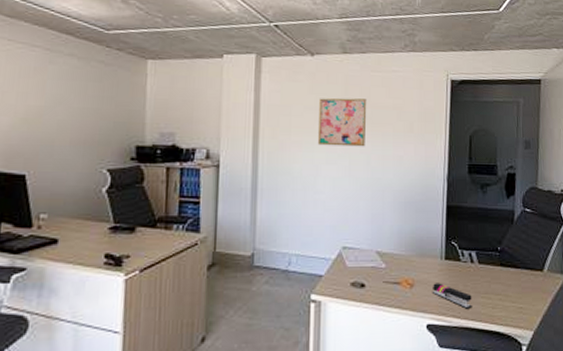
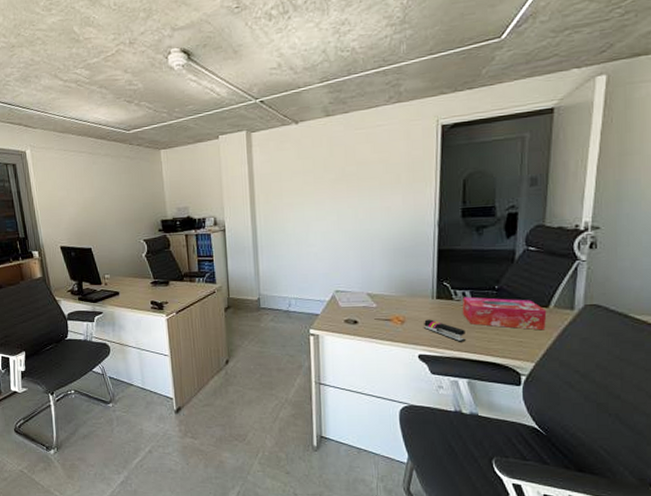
wall art: present [317,98,367,147] -> none [306,157,353,205]
tissue box: none [468,258,542,296] -> present [462,297,547,331]

